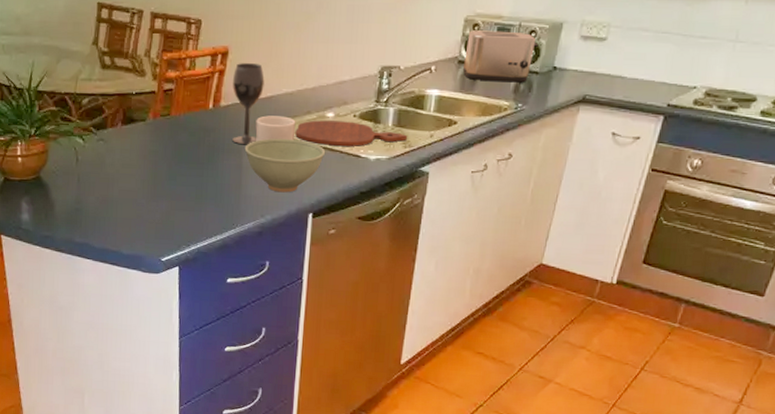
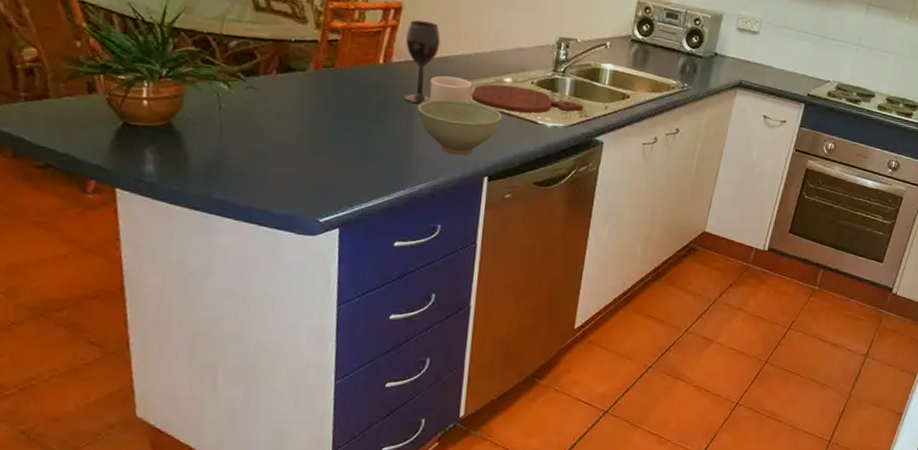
toaster: present [462,30,539,83] -> none [635,12,702,65]

